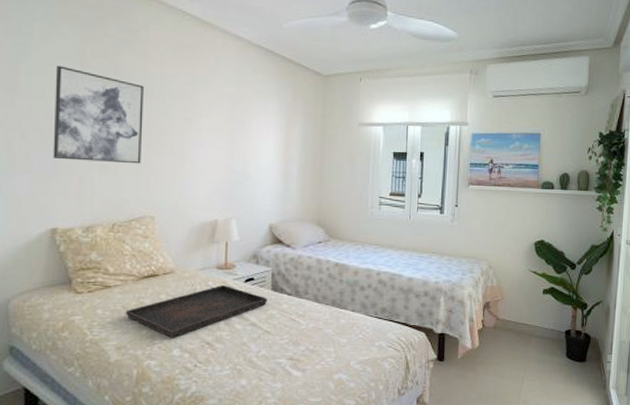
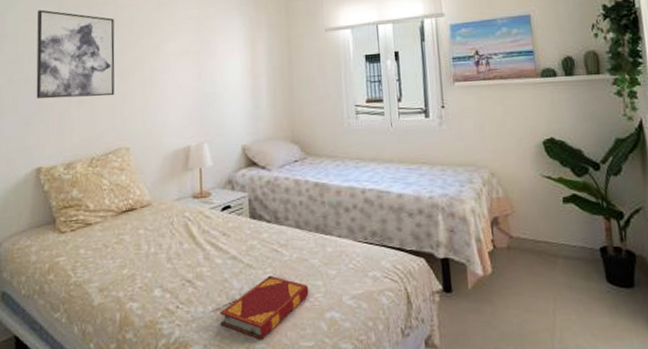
serving tray: present [125,284,268,338] -> none [106,214,247,277]
hardback book: none [236,341,321,396] -> present [220,275,309,340]

